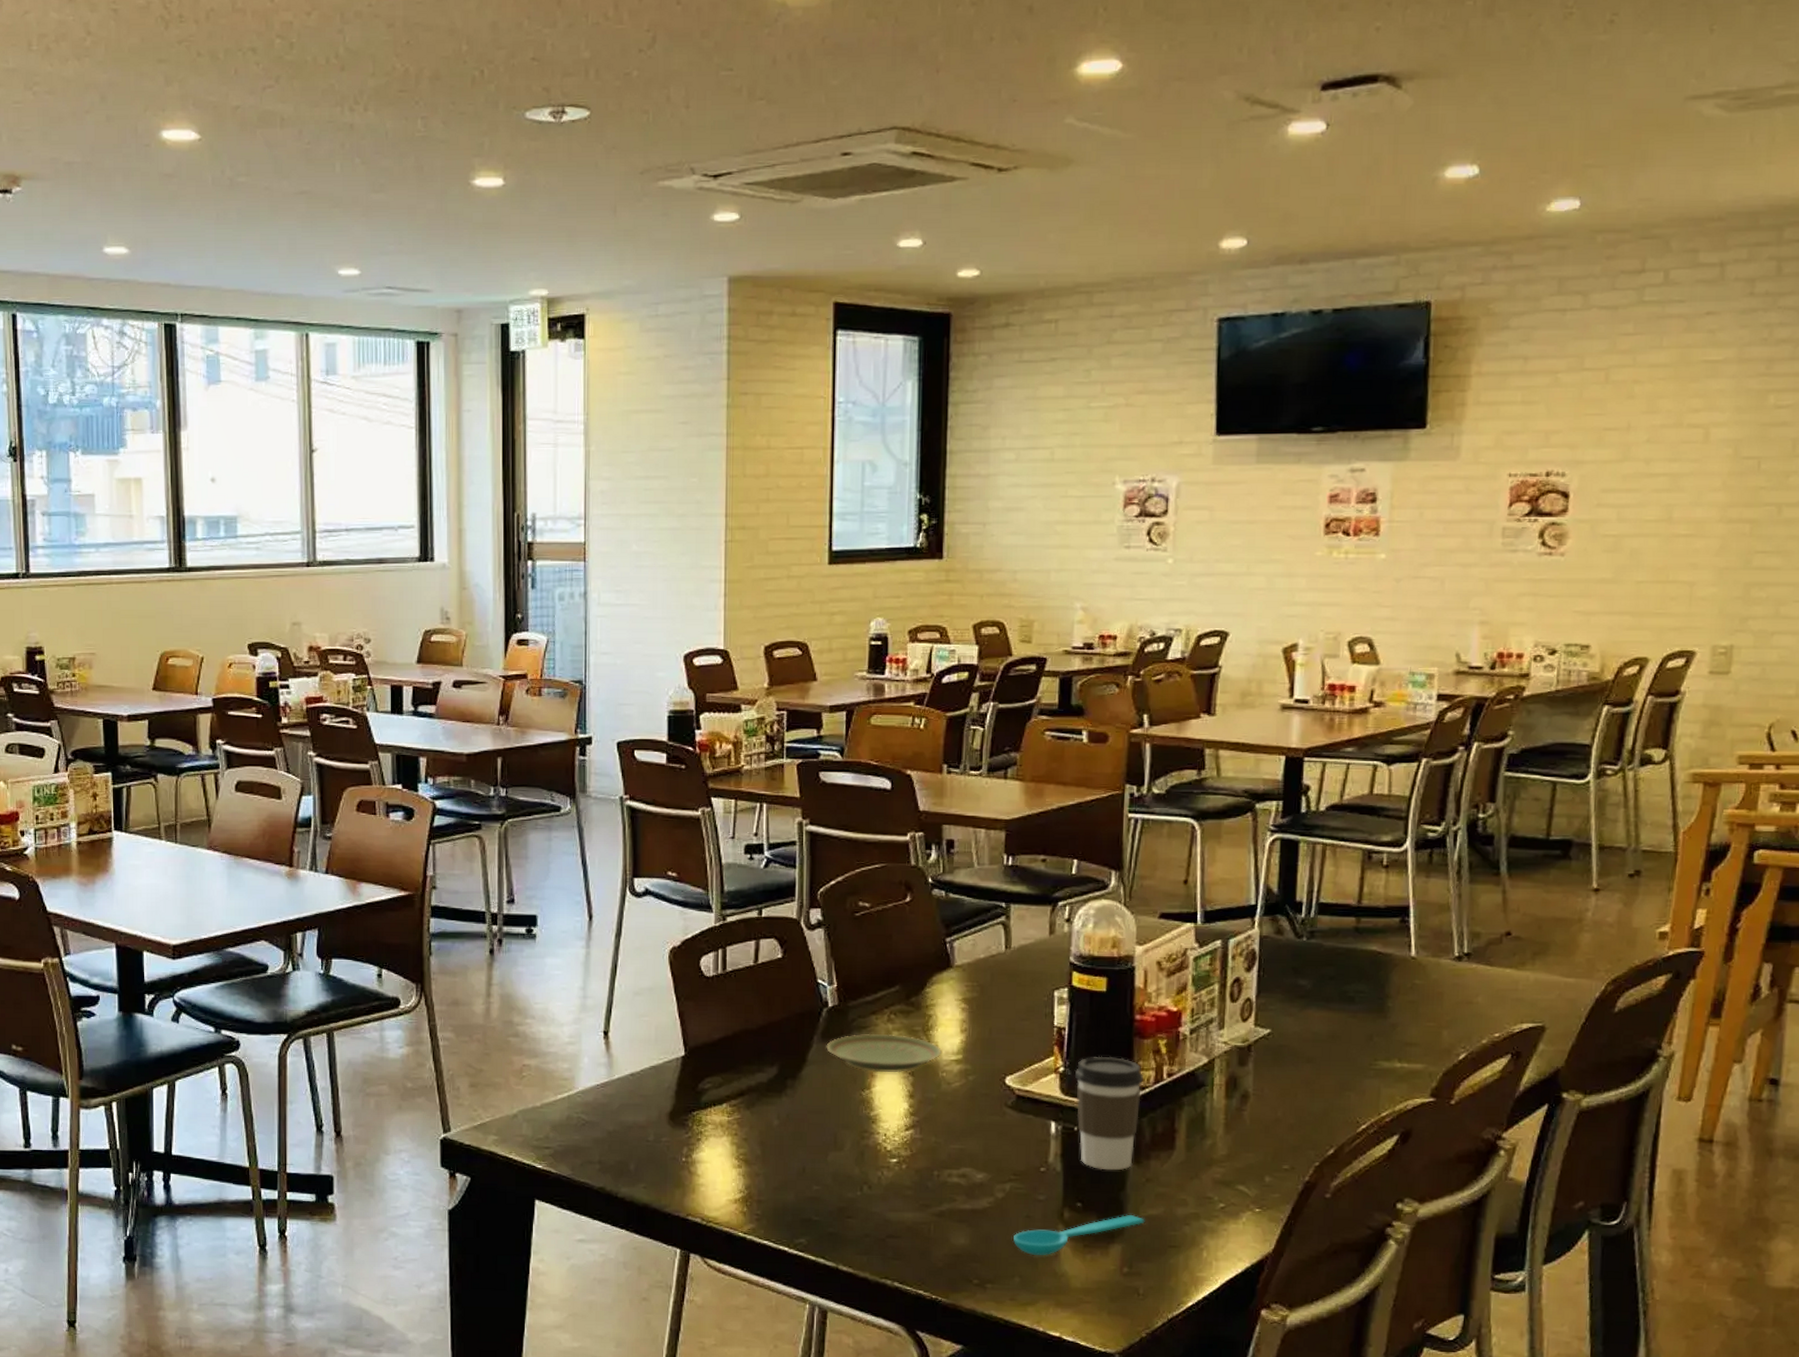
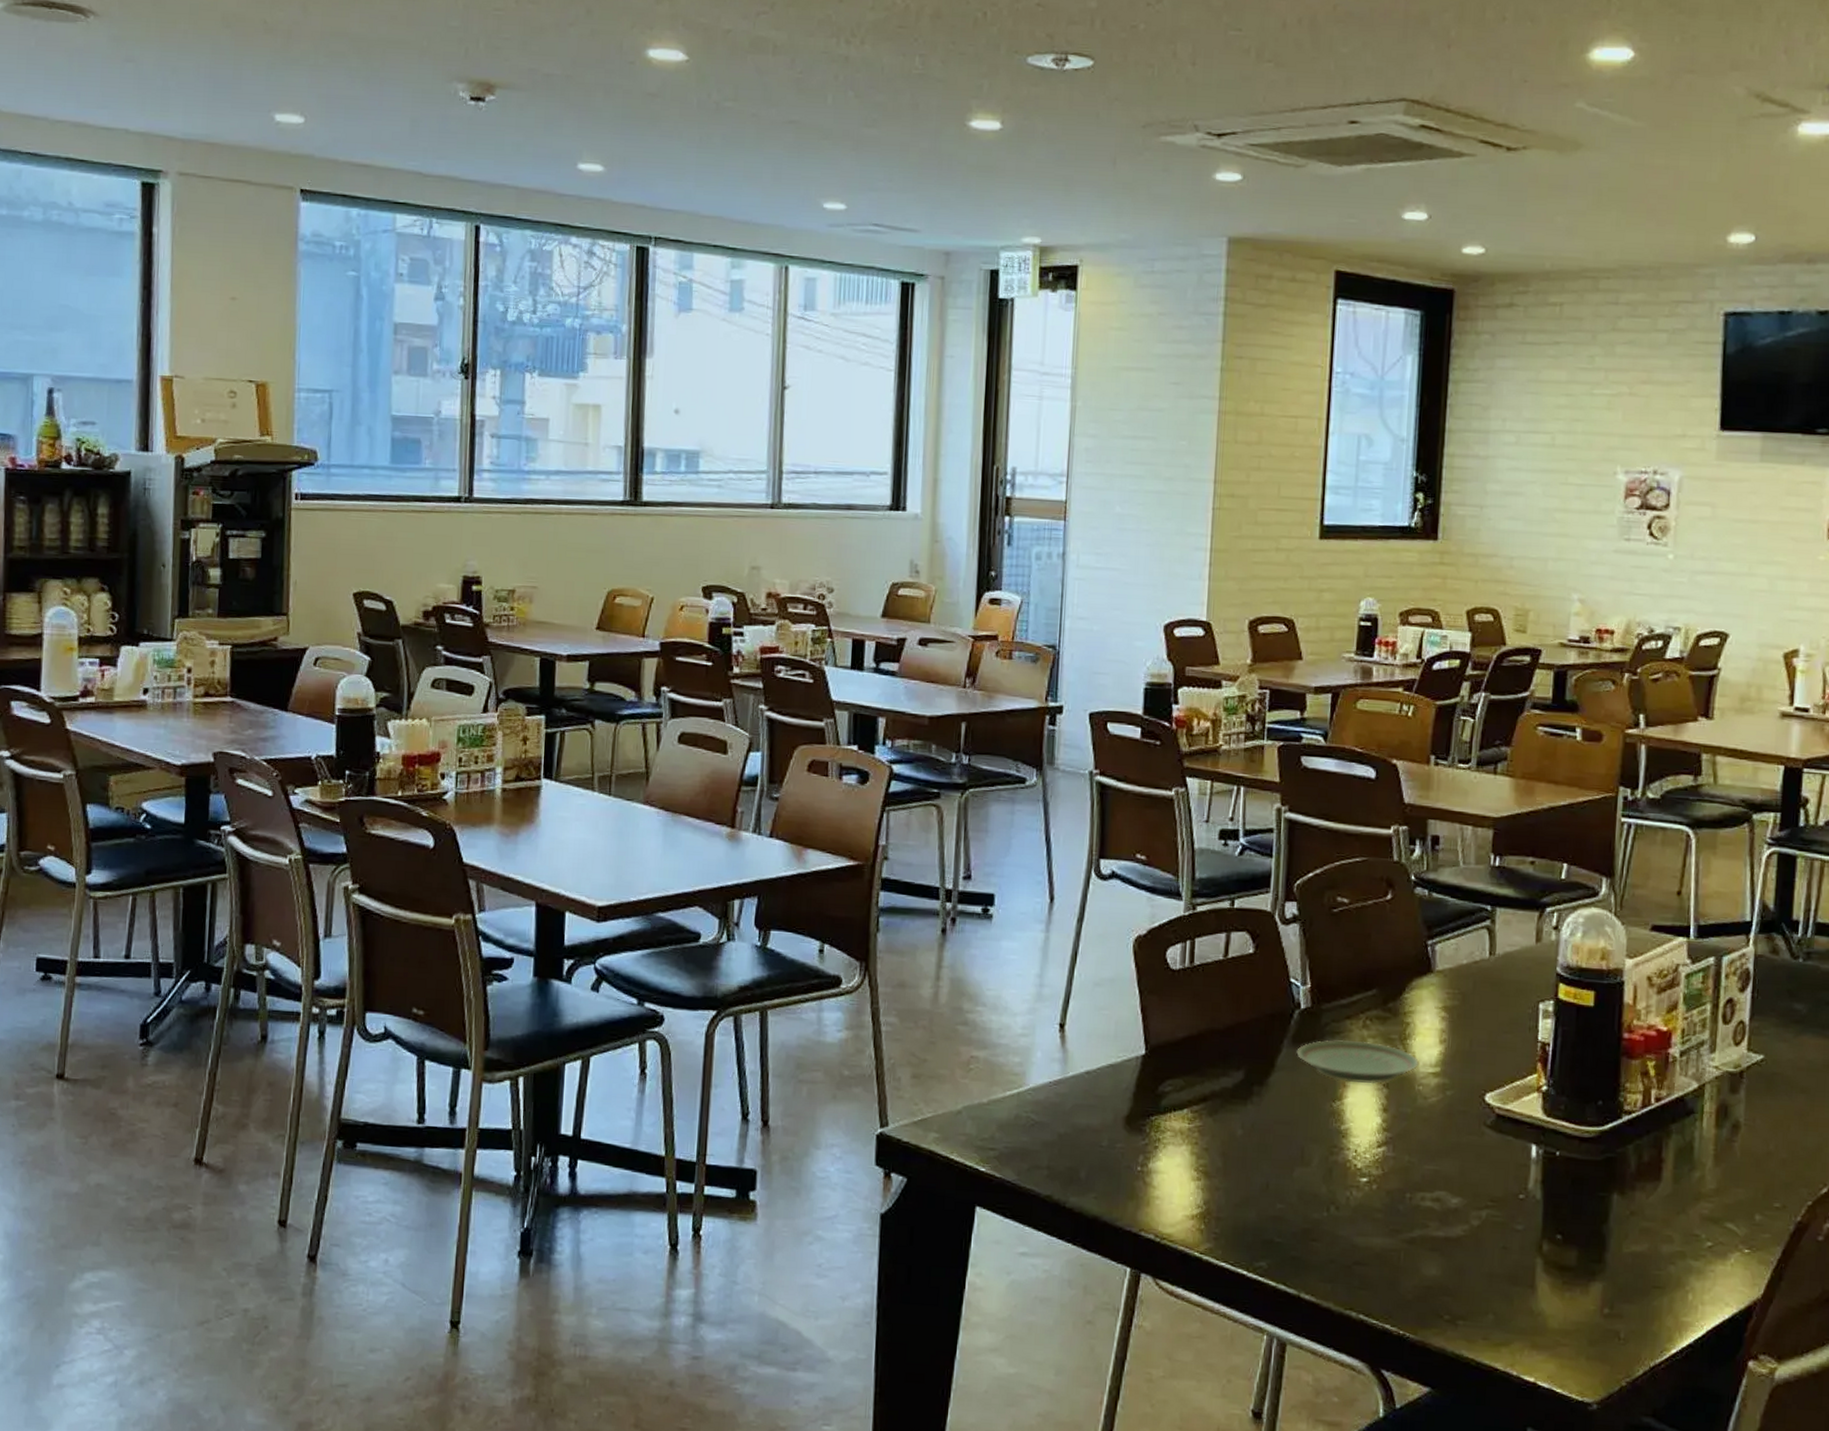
spoon: present [1013,1214,1145,1256] -> none [1488,1249,1628,1292]
coffee cup: present [1075,1056,1143,1171] -> none [1559,1075,1630,1201]

